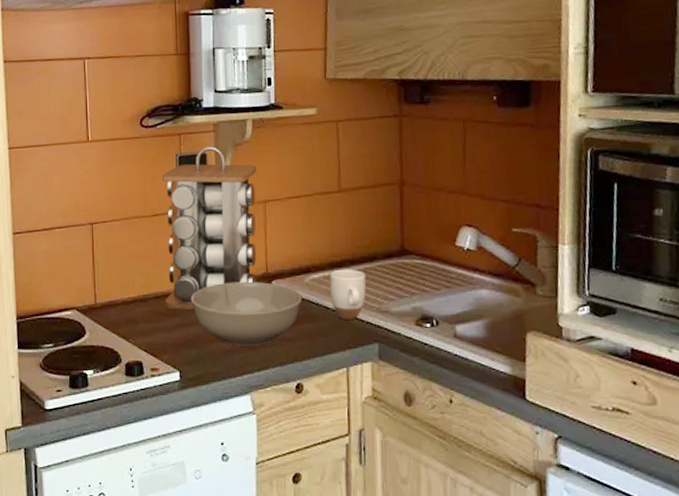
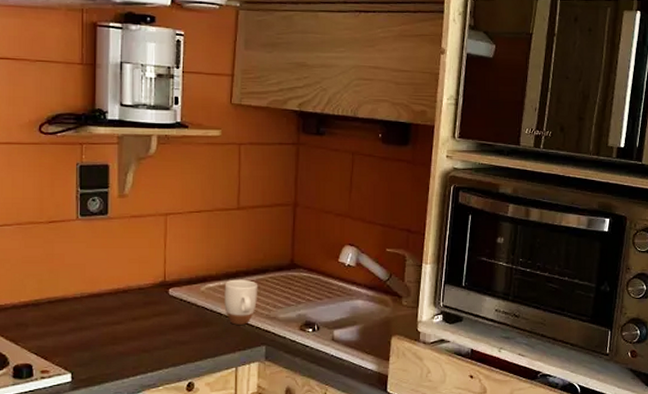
spice rack: present [161,145,257,310] -> none [59,157,160,314]
bowl: present [190,281,302,346] -> none [85,288,198,349]

